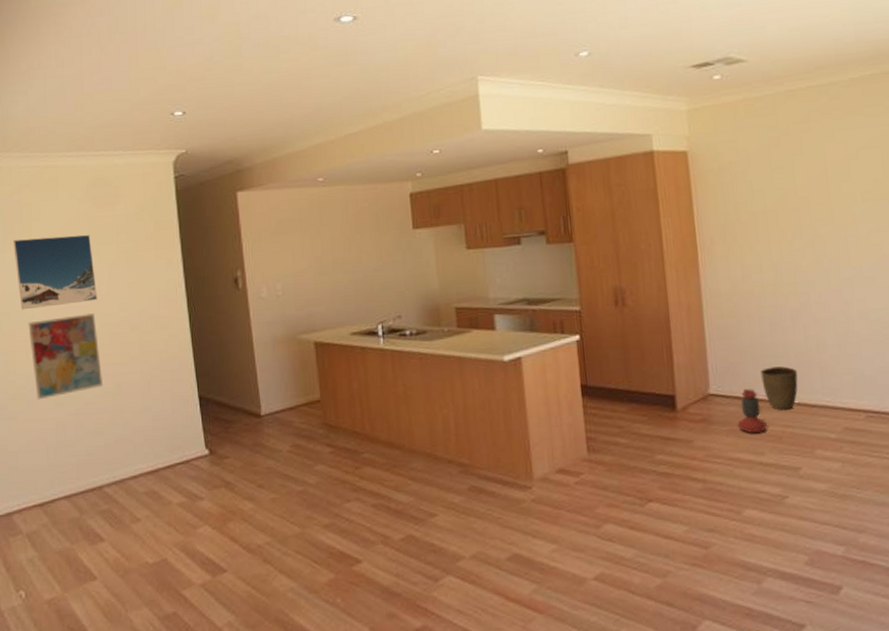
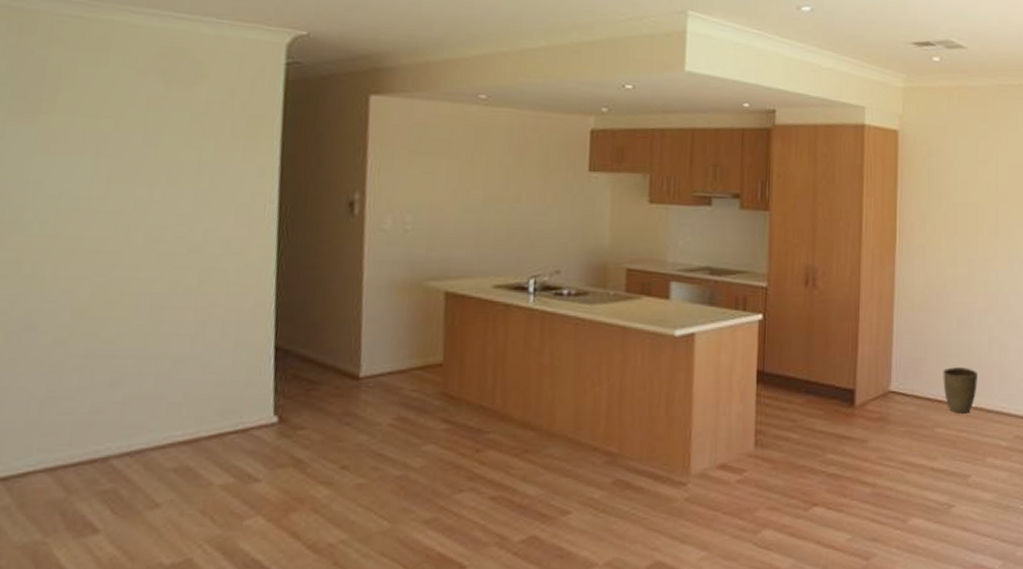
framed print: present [13,234,97,310] -> none [20,110,149,207]
wall art: present [28,313,104,400] -> none [24,222,137,333]
lantern: present [737,388,767,434] -> none [914,387,943,437]

